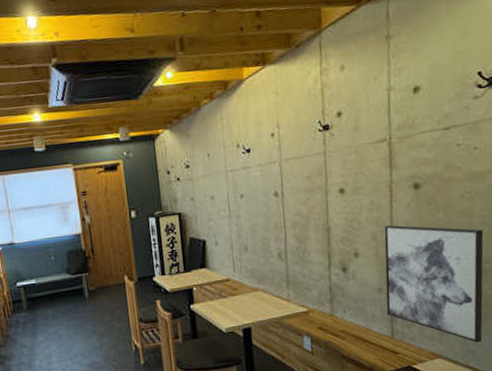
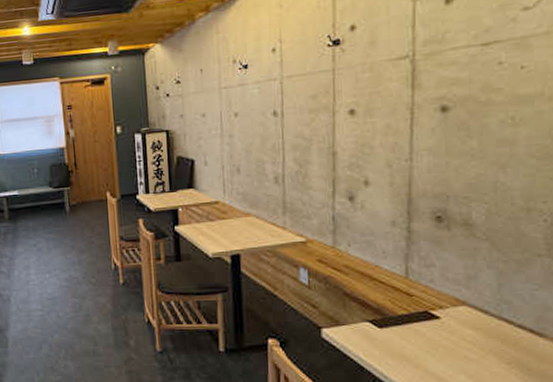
wall art: present [384,224,484,343] -> none [400,151,529,292]

